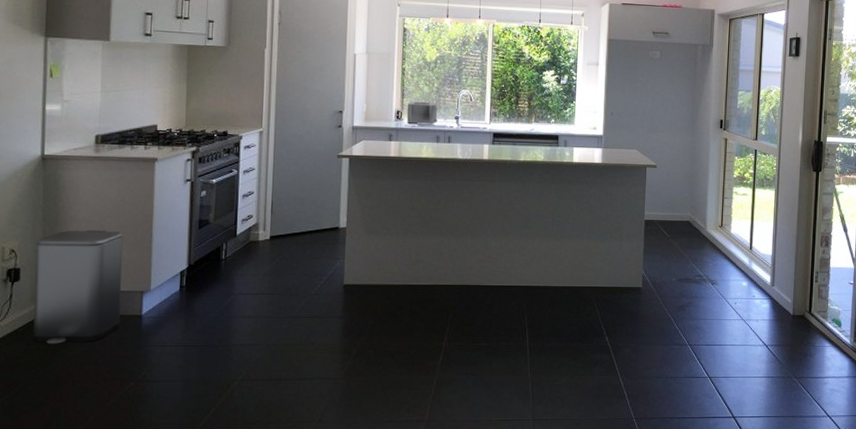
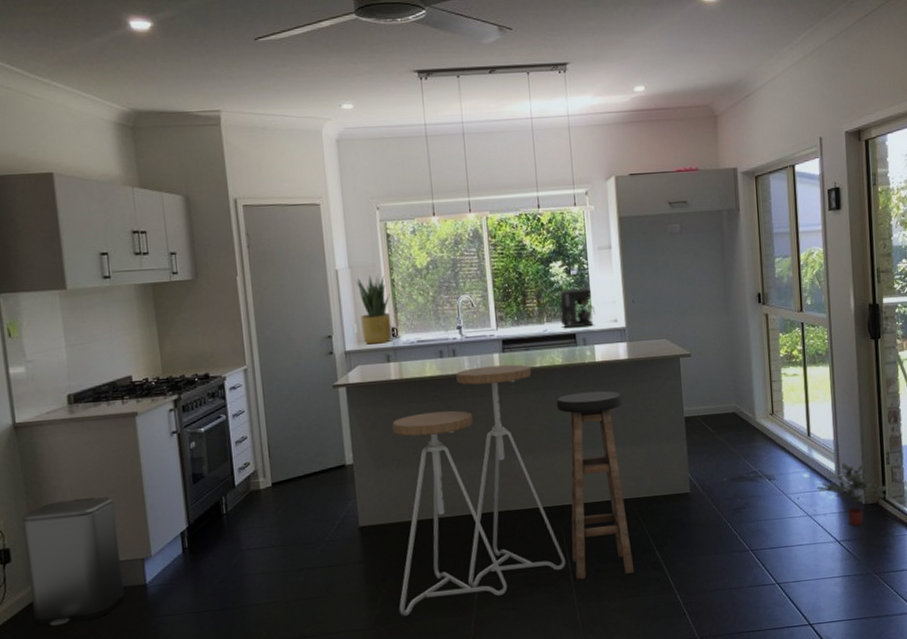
bar stool: none [369,155,525,370] -> present [392,364,566,616]
planter: none [370,62,400,124] -> present [355,274,392,345]
toaster: present [406,101,439,125] -> none [402,313,438,341]
bar stool: none [531,187,593,355] -> present [556,390,635,580]
coffee maker: none [546,95,577,131] -> present [559,287,595,329]
potted plant: none [753,277,817,334] -> present [818,463,891,526]

